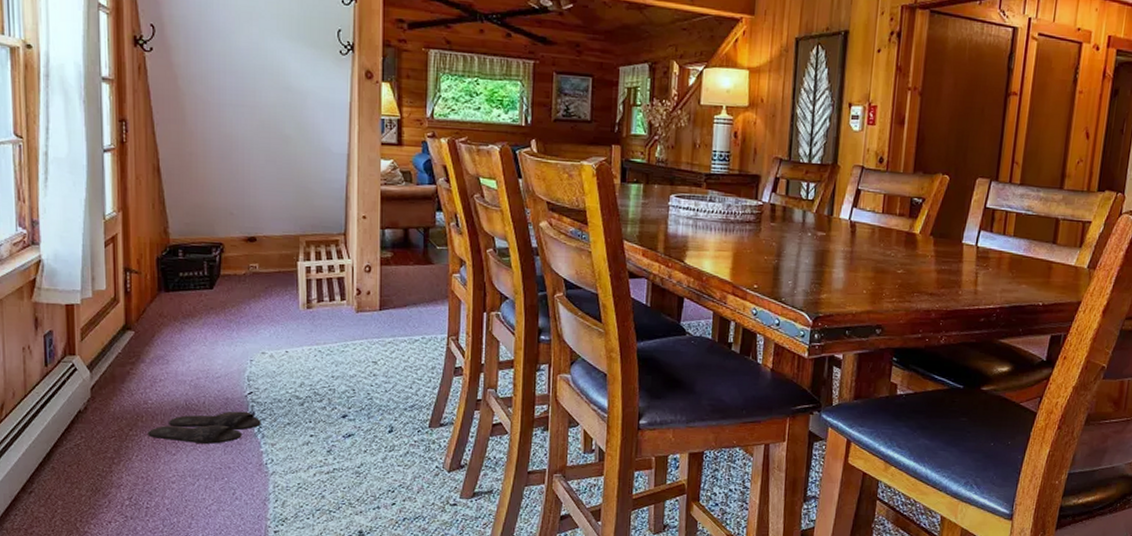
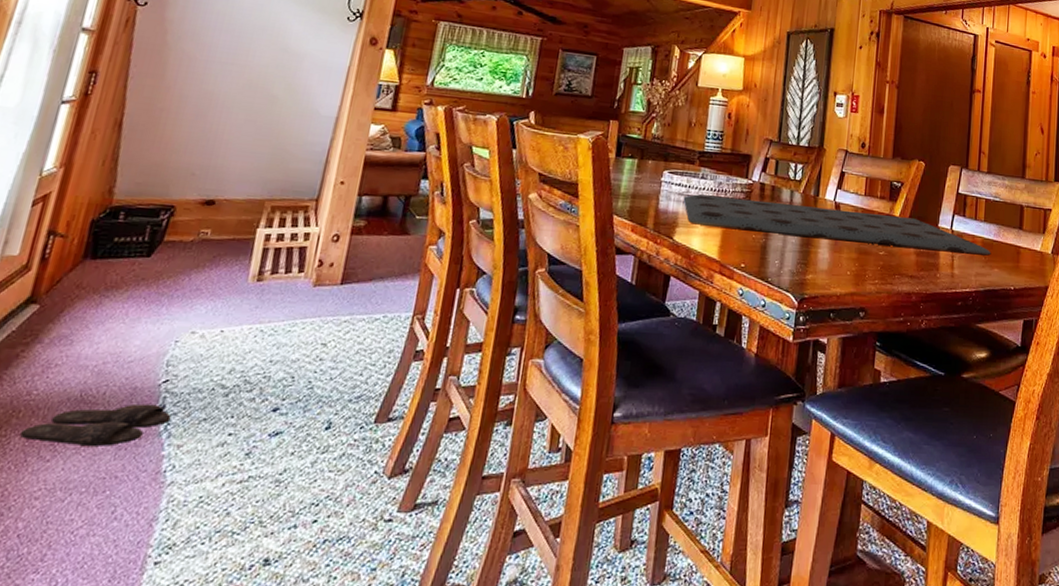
placemat: none [693,217,1019,272] -> present [684,194,990,256]

